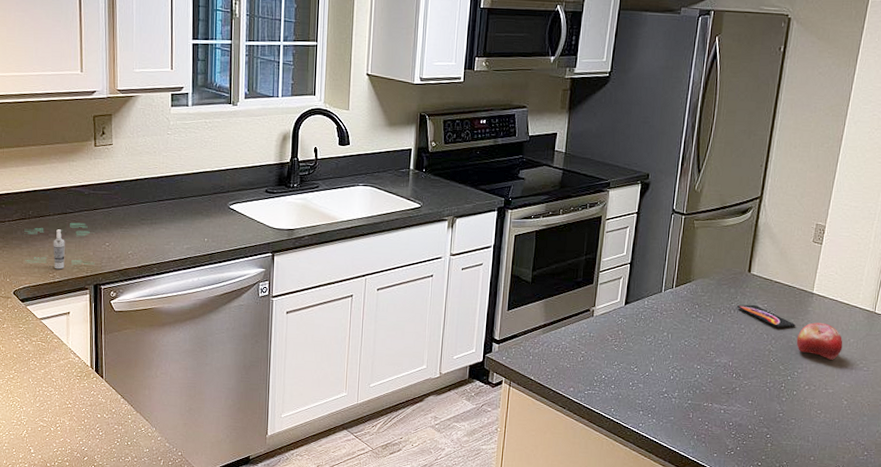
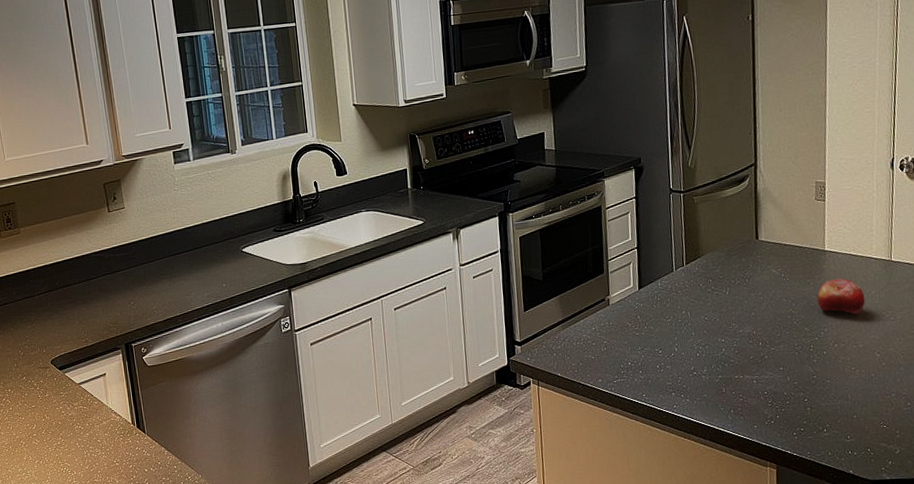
bottle: present [24,222,95,270] -> none [53,286,123,334]
smartphone: present [736,304,796,328] -> none [750,270,813,290]

